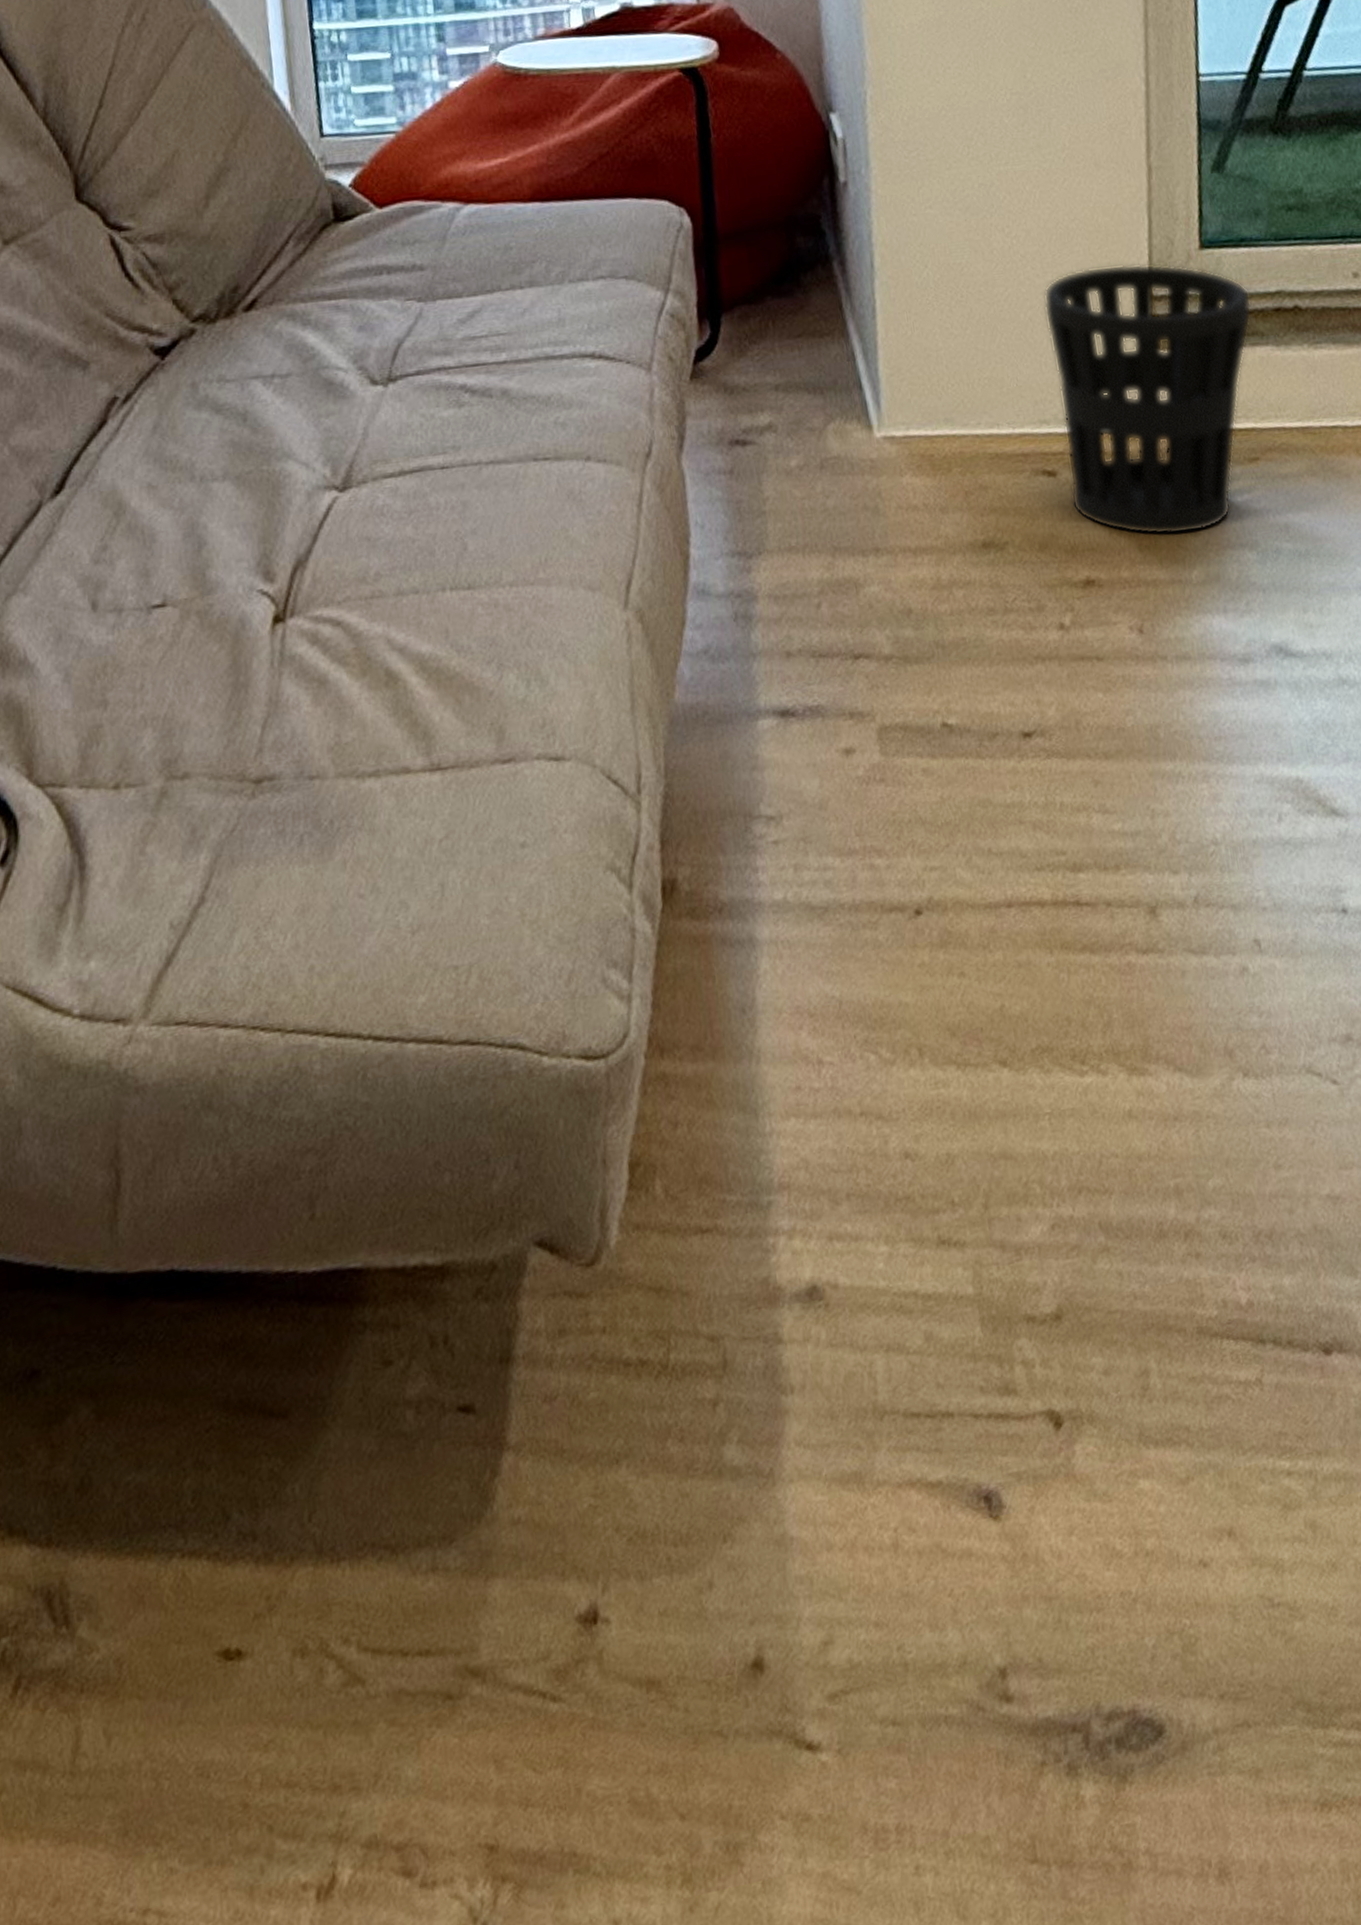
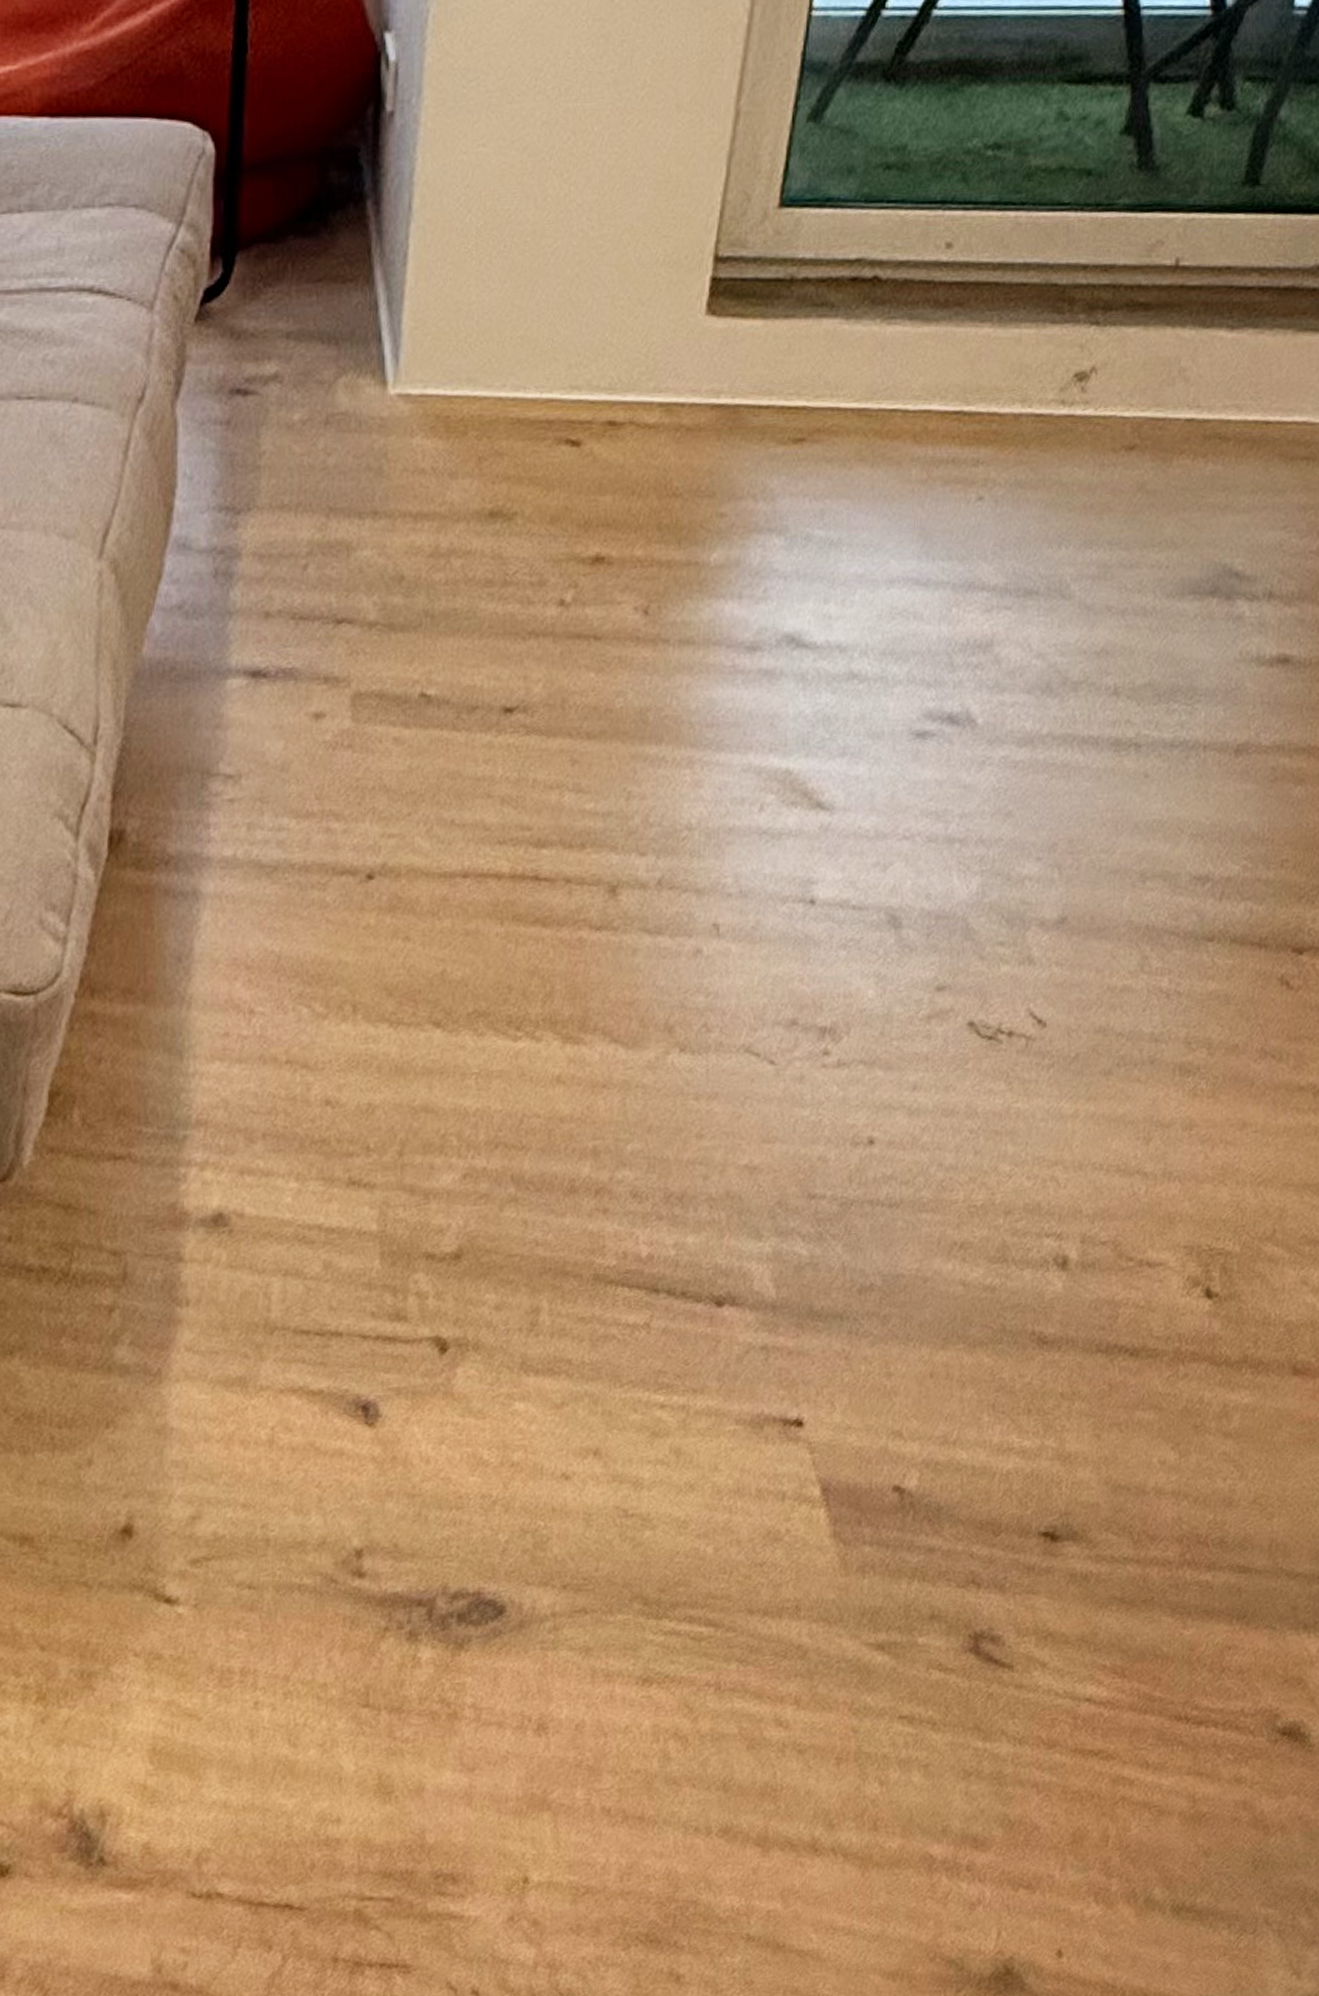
wastebasket: present [1044,264,1252,536] -> none [593,220,826,515]

